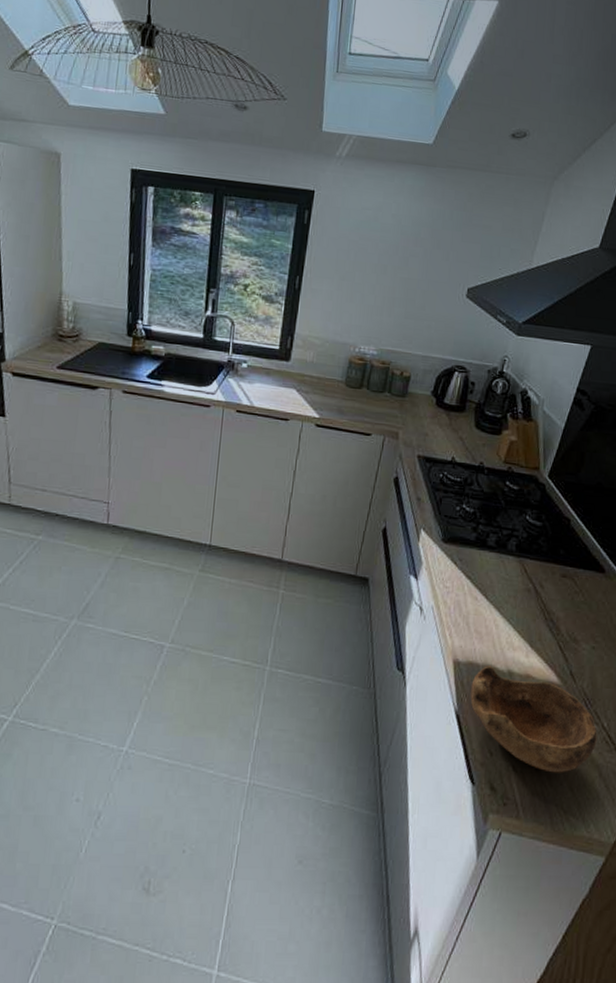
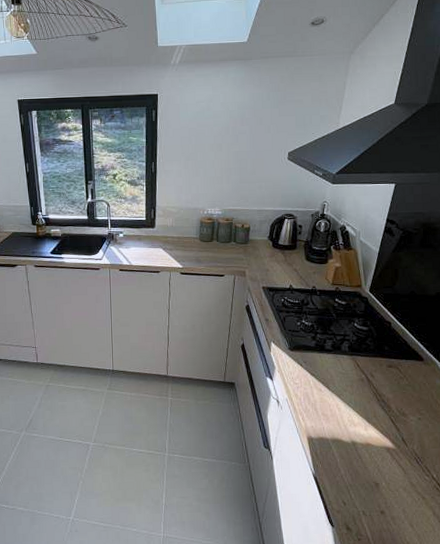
bowl: present [470,666,597,773] -> none [324,439,429,514]

